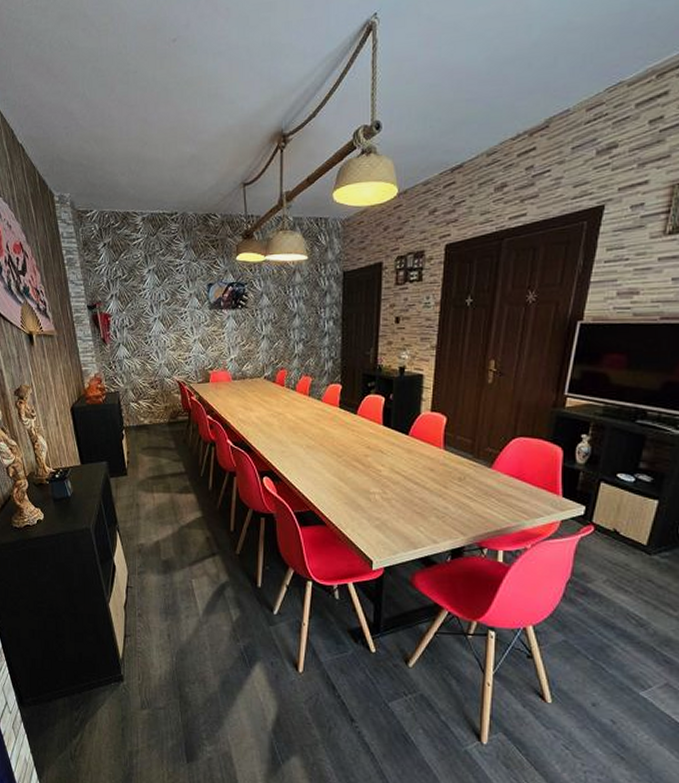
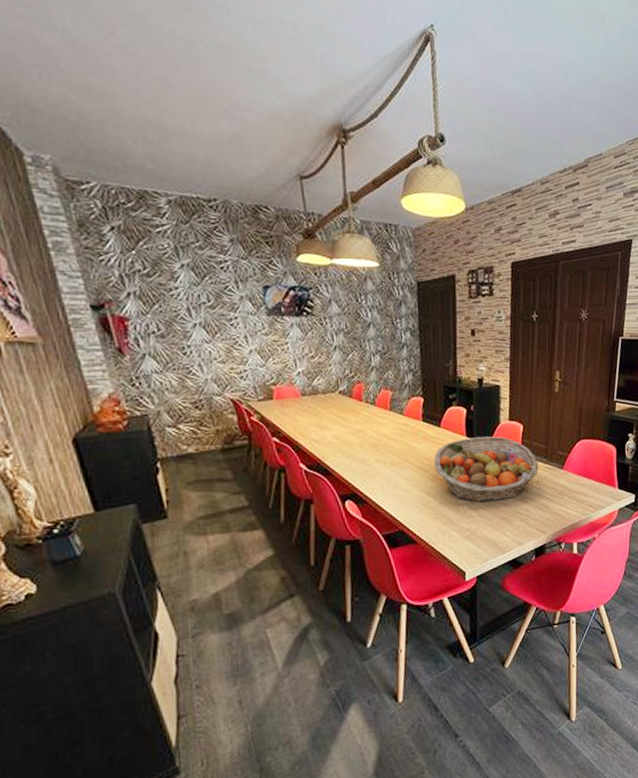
fruit basket: none [347,427,462,494] -> present [433,436,539,503]

